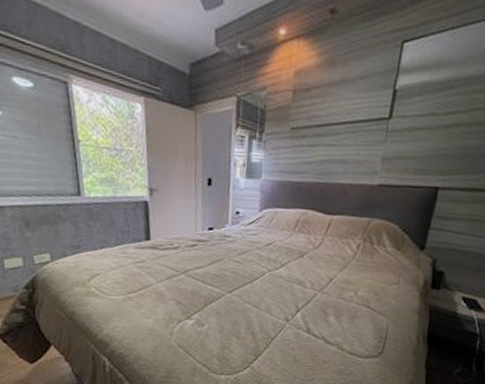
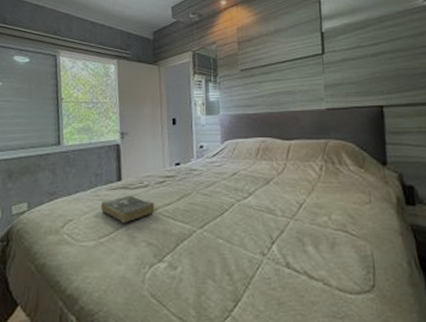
book: none [128,255,185,282] -> present [100,195,155,223]

